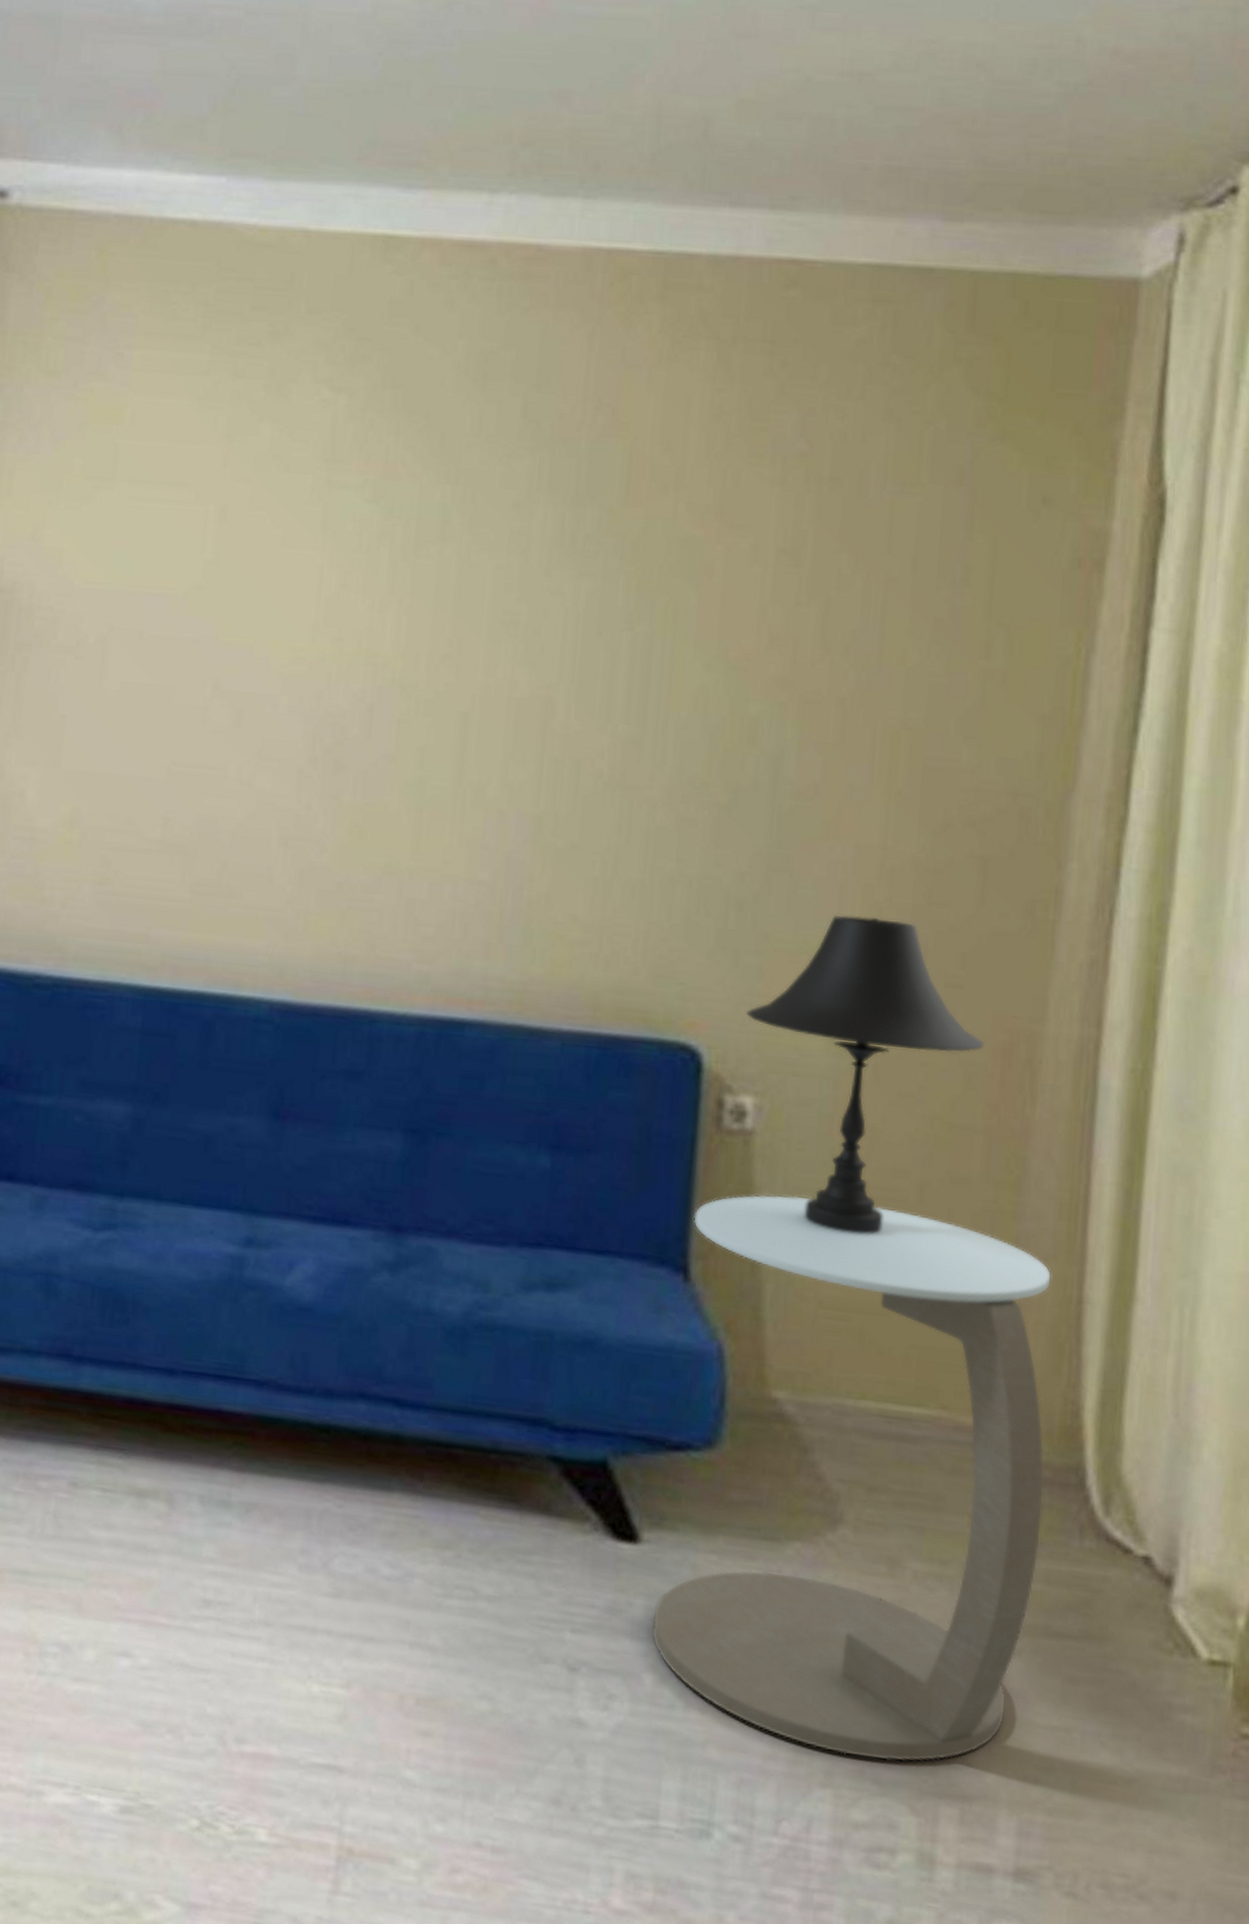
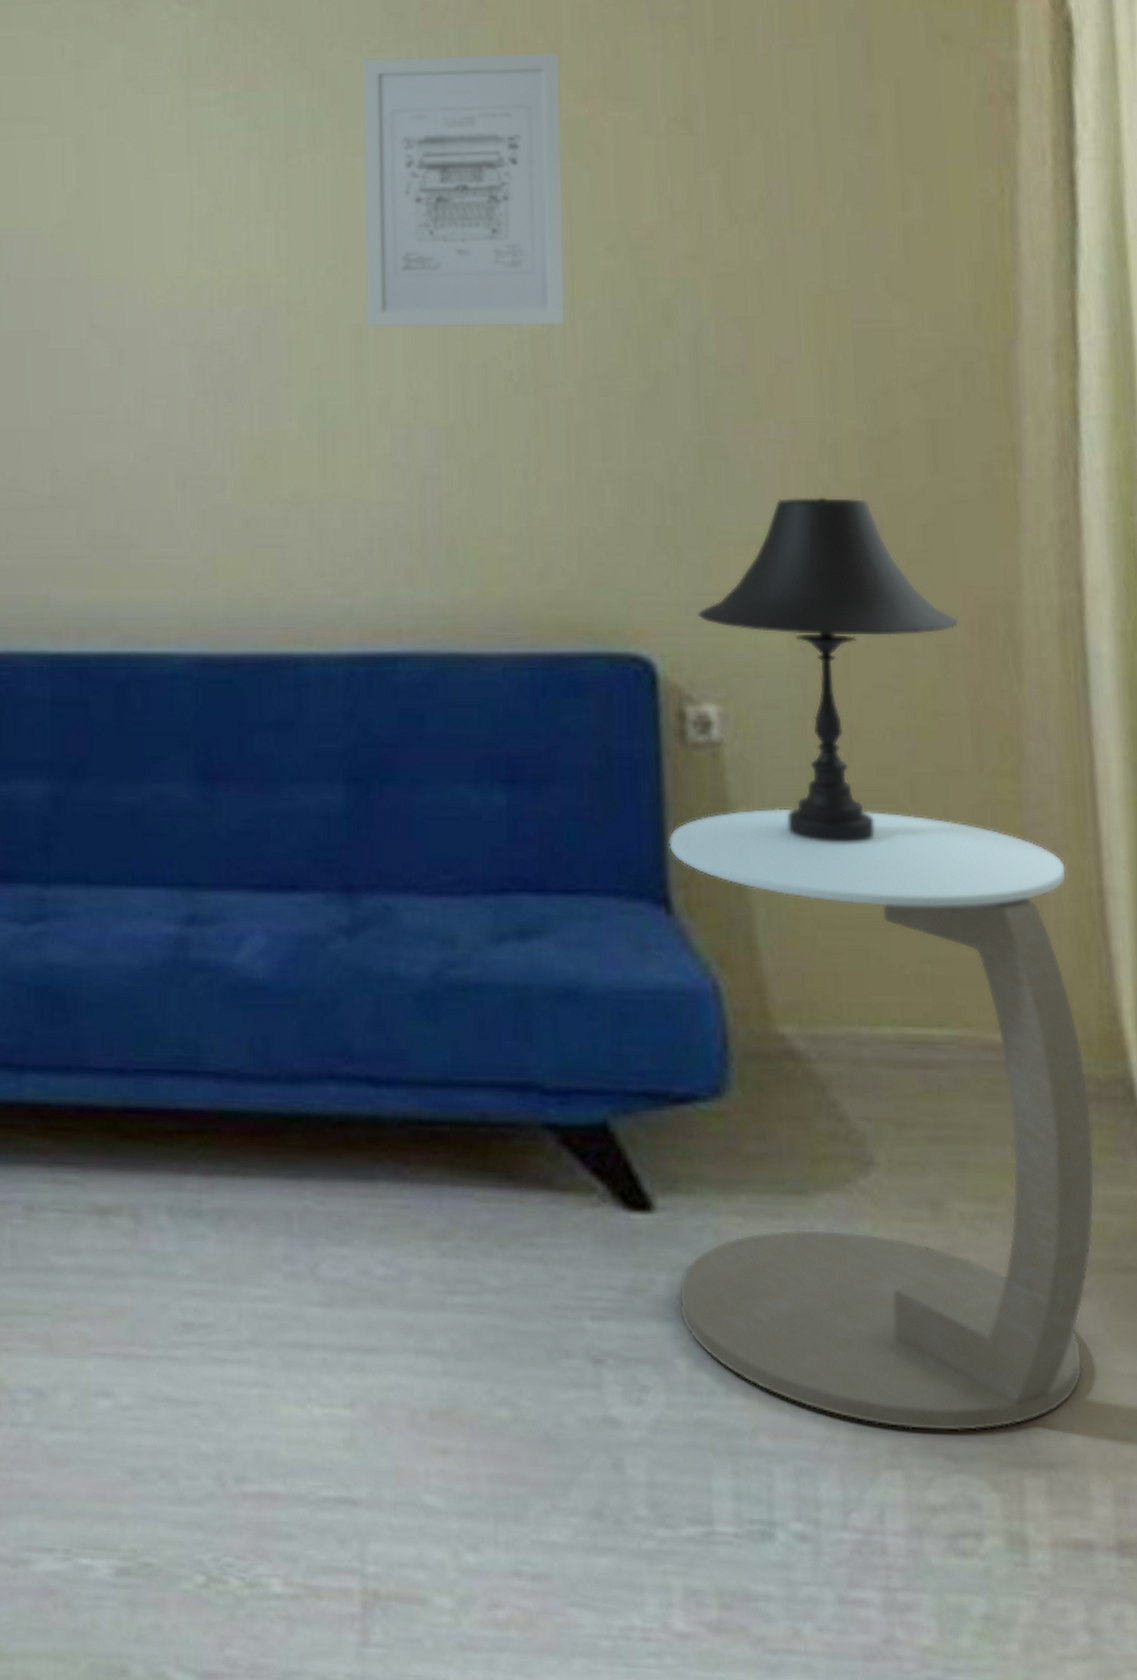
wall art: none [473,462,683,732] -> present [363,52,565,327]

